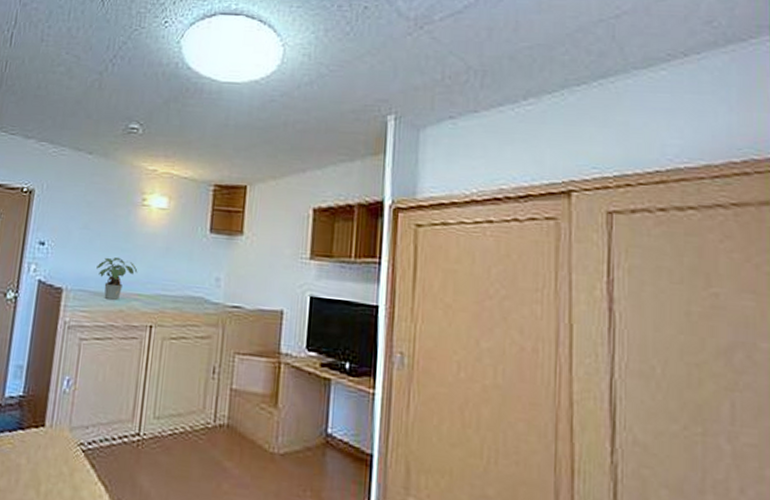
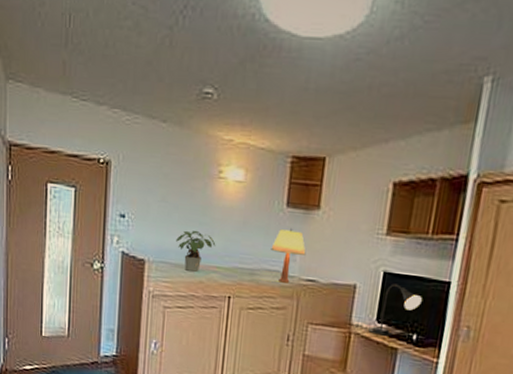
table lamp: none [194,254,231,311] -> present [271,229,306,284]
desk lamp: none [299,308,351,366] -> present [368,284,422,337]

